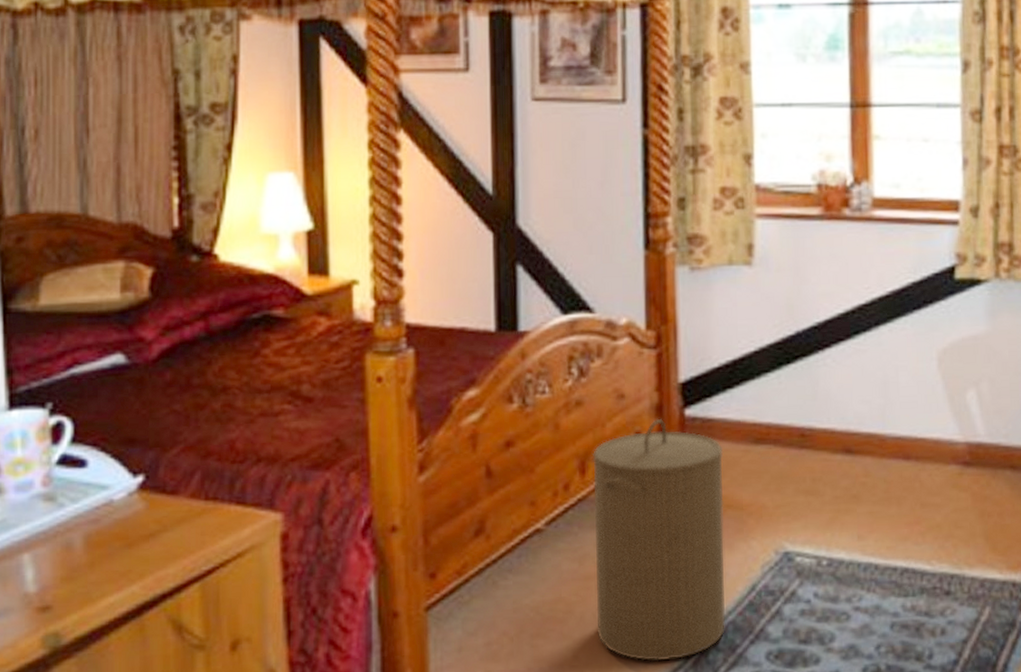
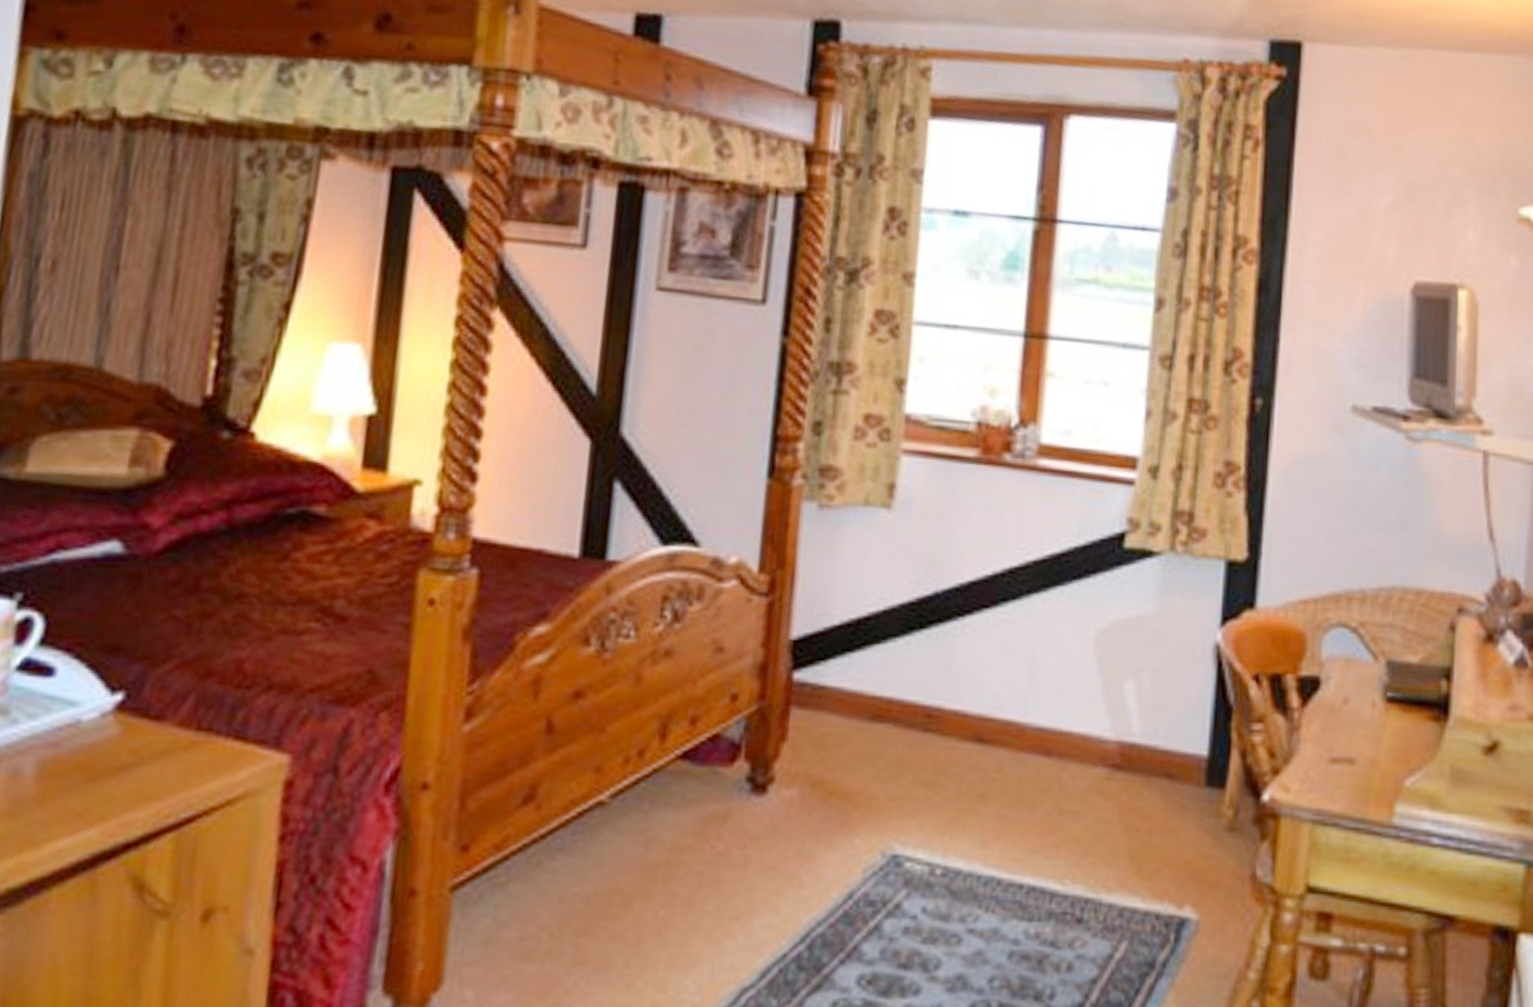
laundry hamper: present [592,418,726,662] -> none [656,680,834,977]

